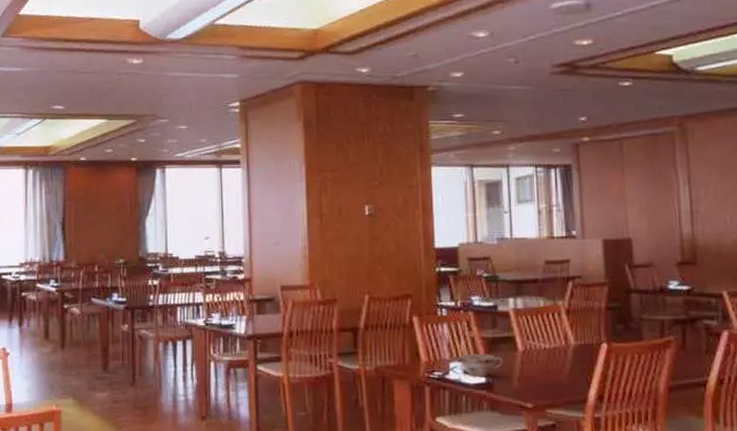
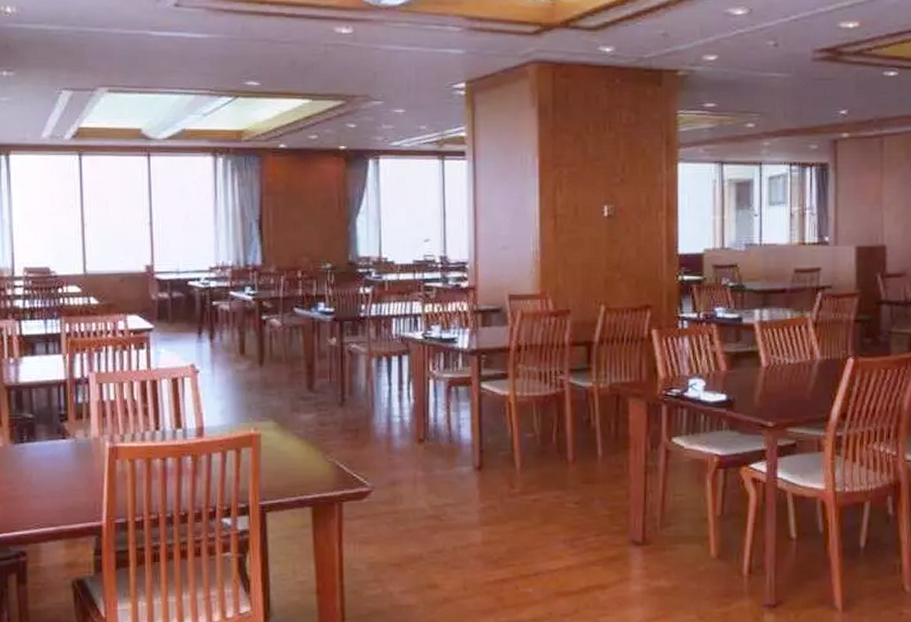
teacup: present [460,353,504,377] -> none [700,369,746,395]

